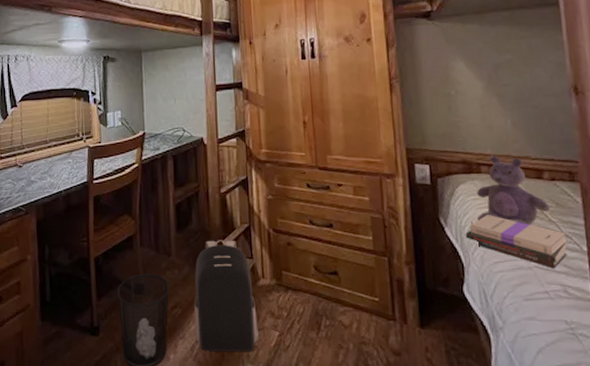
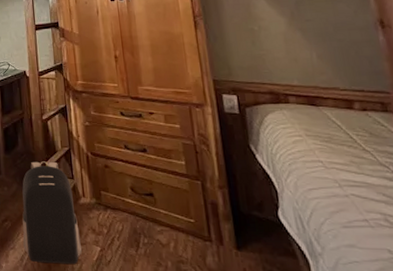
books: present [465,215,568,269] -> none [277,143,385,198]
stuffed animal: present [476,154,550,226] -> none [286,86,364,154]

